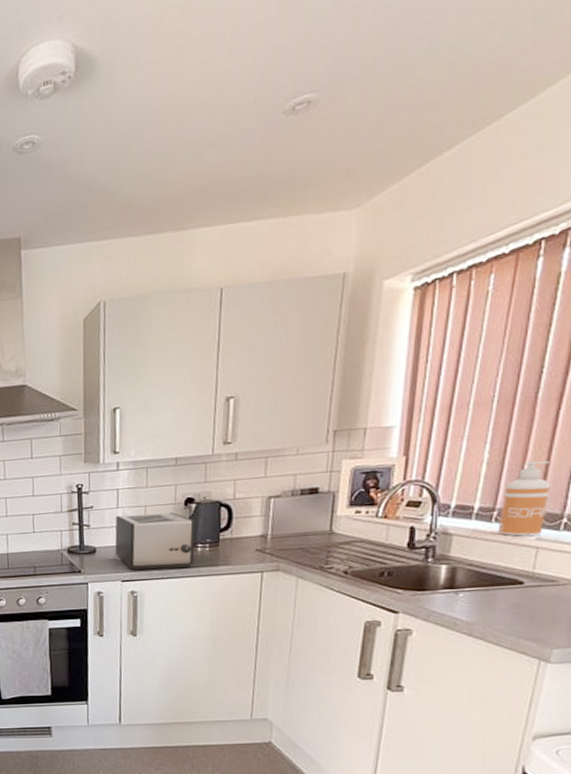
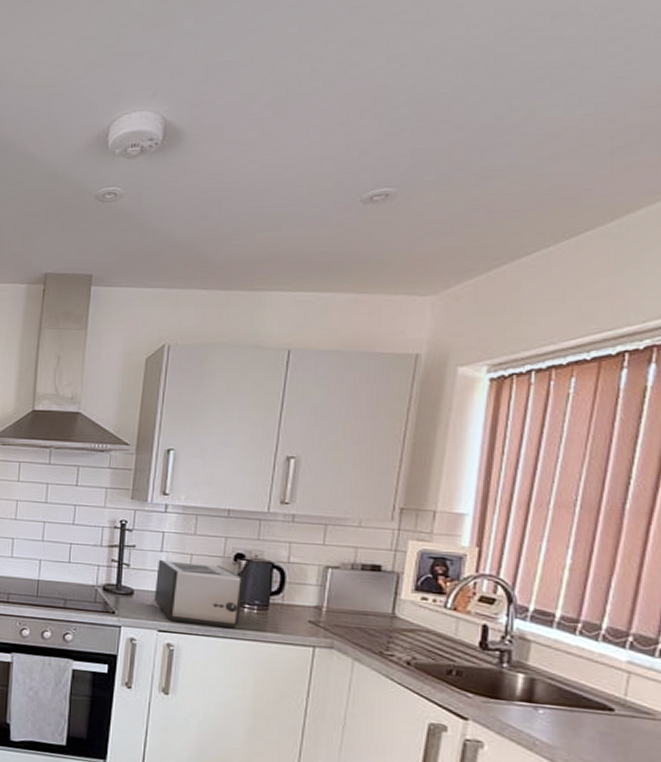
soap dispenser: present [497,460,550,537] -> none [582,575,642,658]

